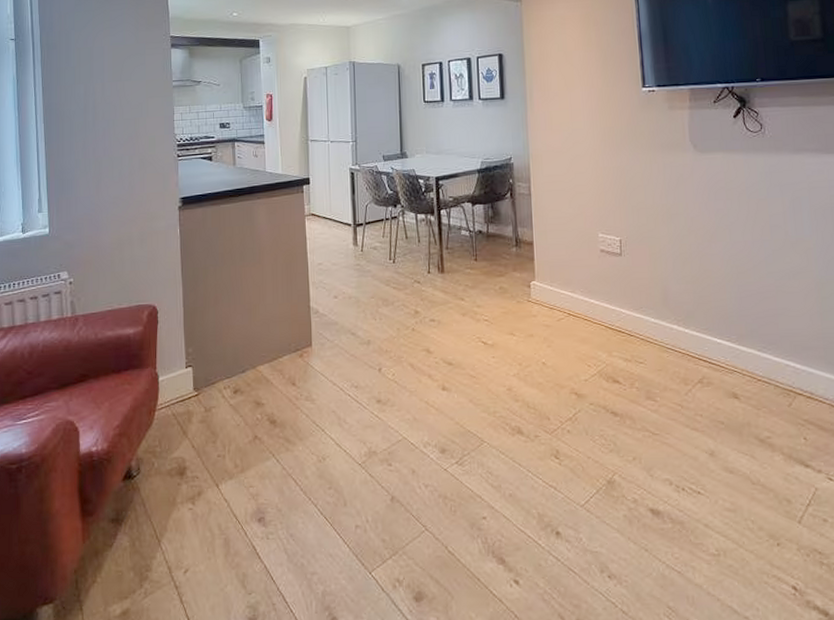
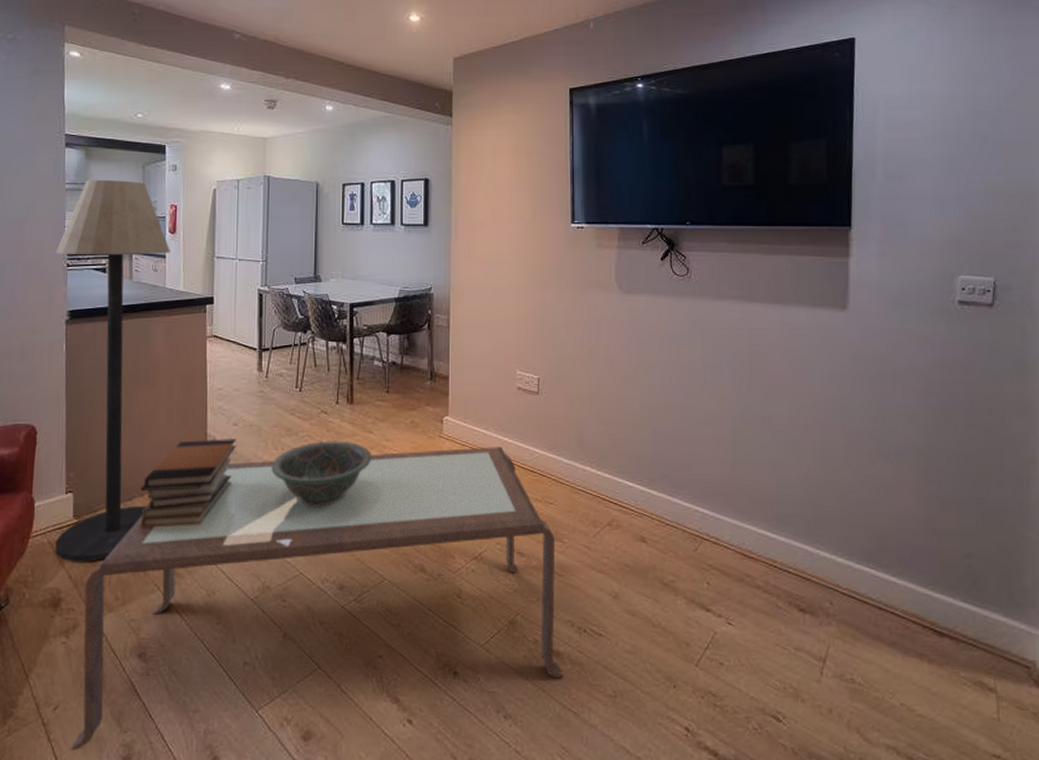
floor lamp: none [167,74,269,433] -> present [55,179,171,562]
coffee table: none [200,308,665,613] -> present [69,447,563,751]
book stack: none [253,310,337,399] -> present [141,439,236,528]
decorative bowl: none [371,309,464,372] -> present [271,441,371,506]

